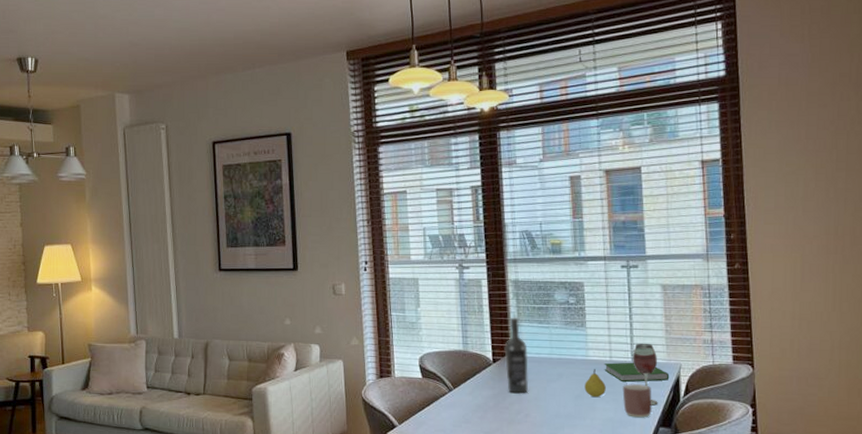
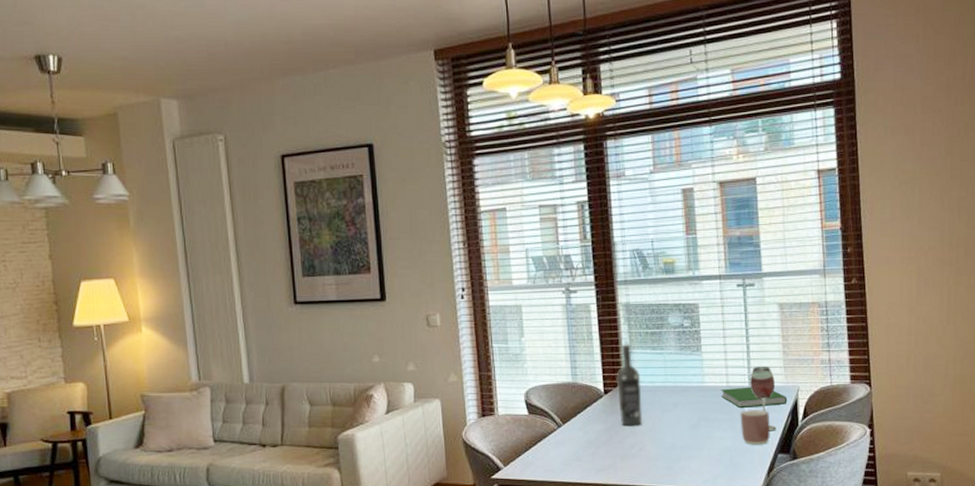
fruit: present [584,369,606,398] -> none [701,396,723,426]

